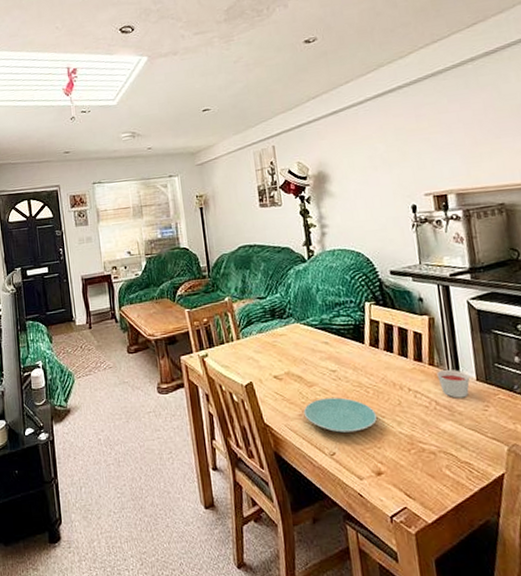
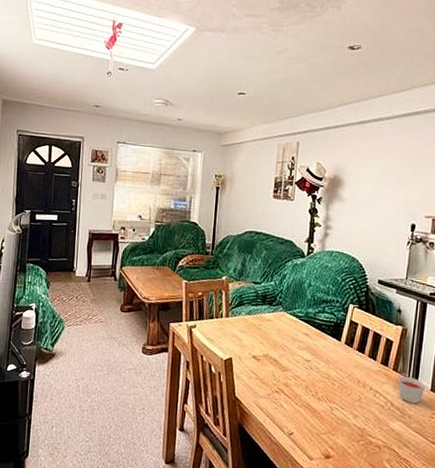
plate: present [303,397,378,434] -> none [272,383,338,418]

